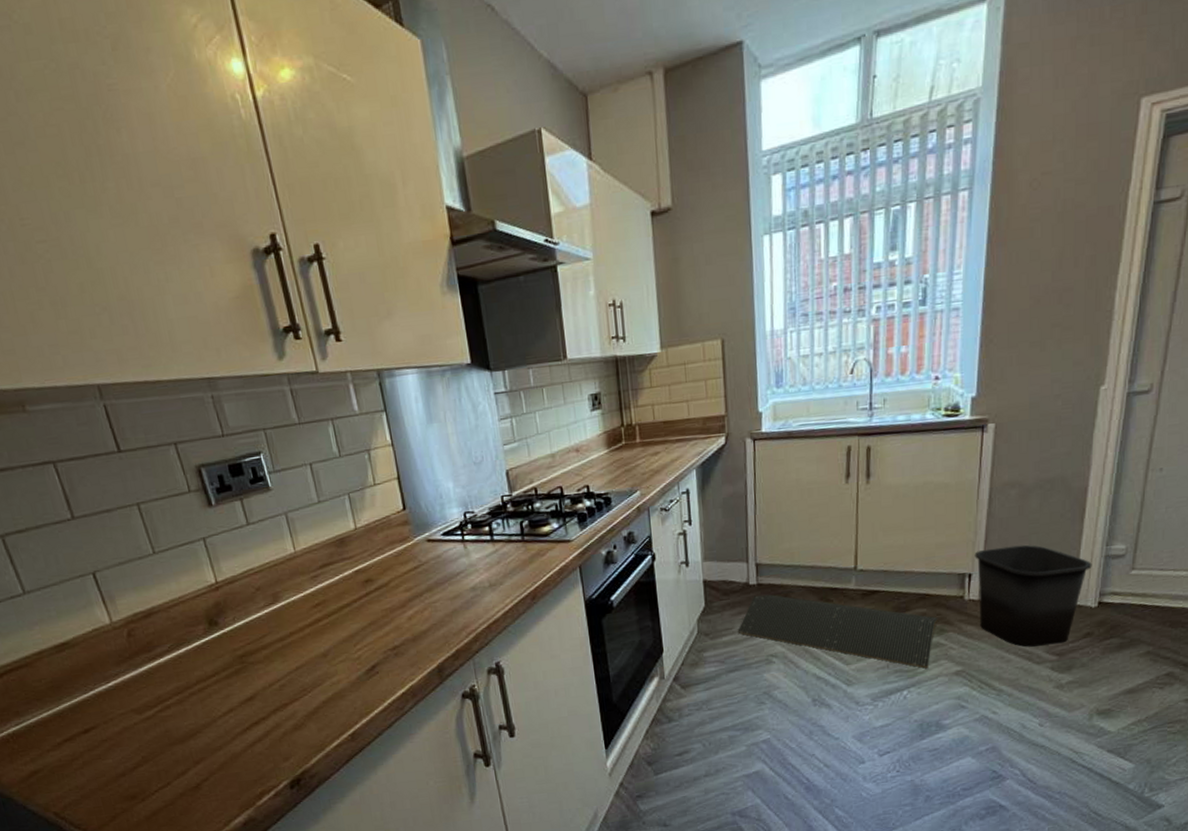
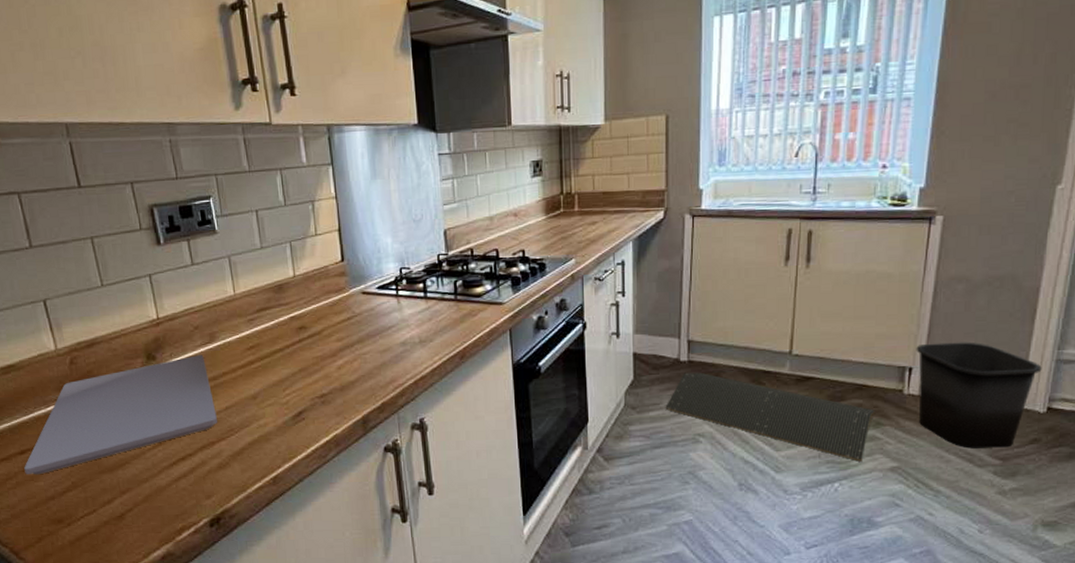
cutting board: none [89,616,289,753] -> present [24,355,217,475]

